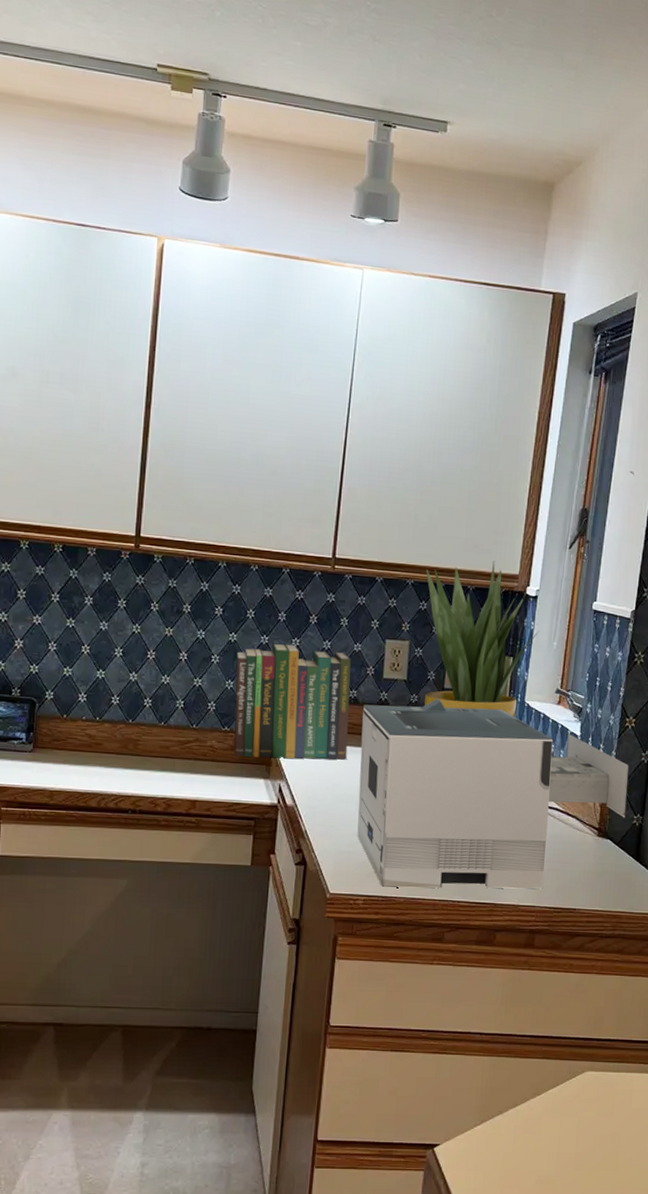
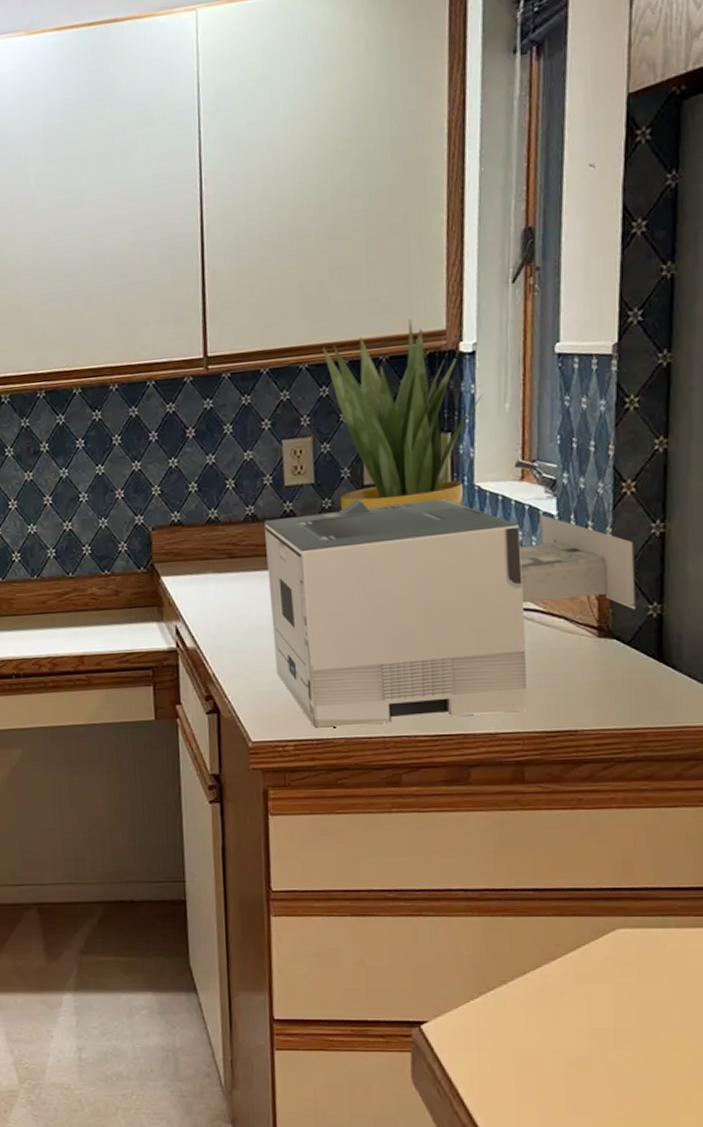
books: present [233,643,351,760] -> none [107,463,252,602]

